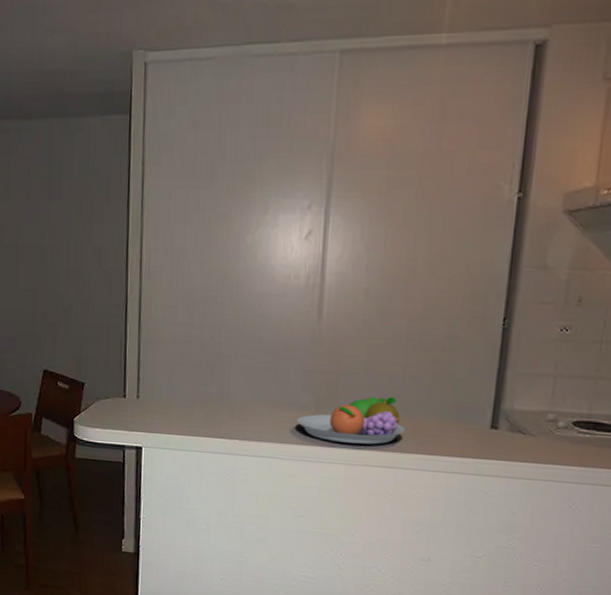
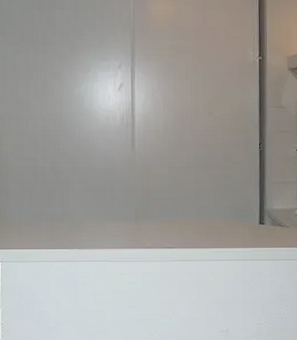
fruit bowl: present [296,397,406,445] -> none [121,206,202,244]

